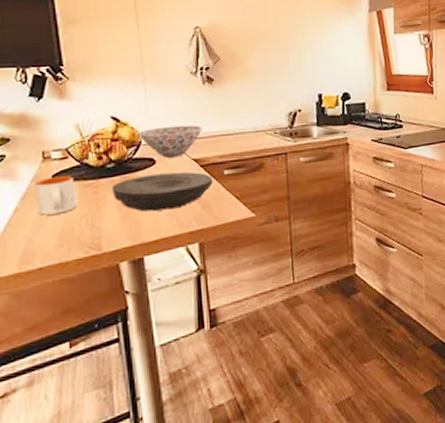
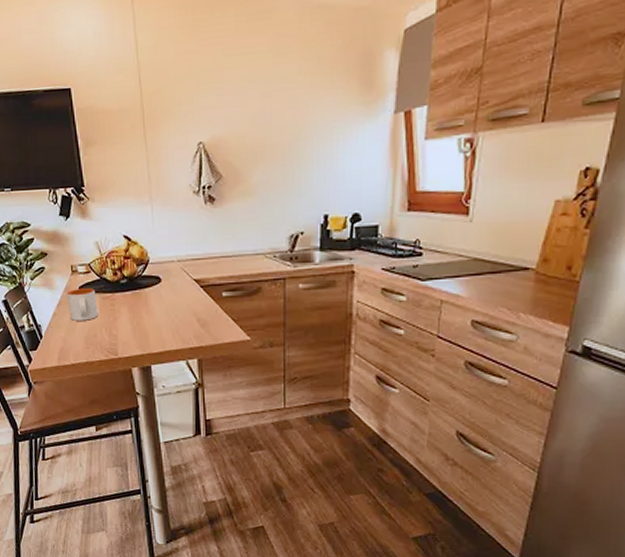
plate: present [111,171,214,212] -> none [125,291,212,326]
bowl: present [138,125,202,158] -> none [146,245,203,277]

